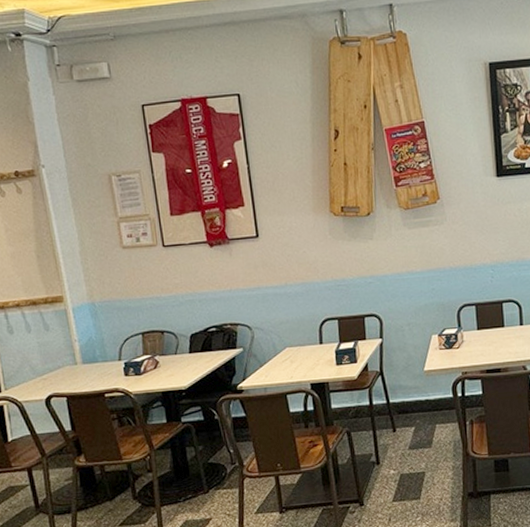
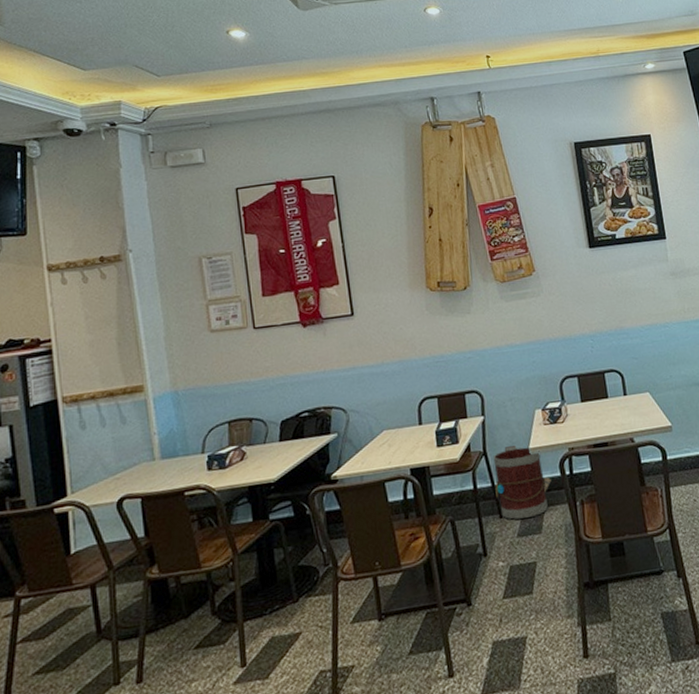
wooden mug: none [389,366,443,434] -> present [493,445,551,520]

